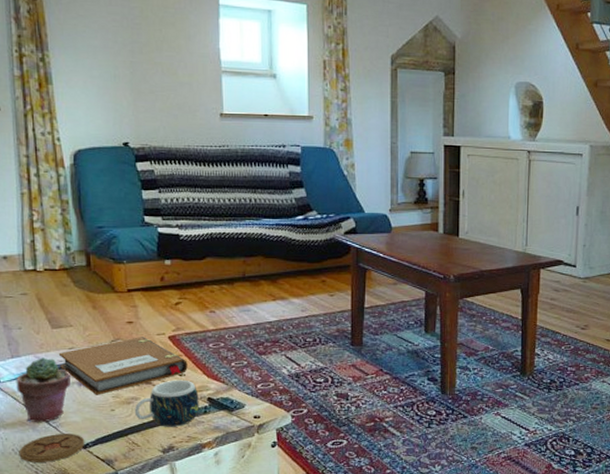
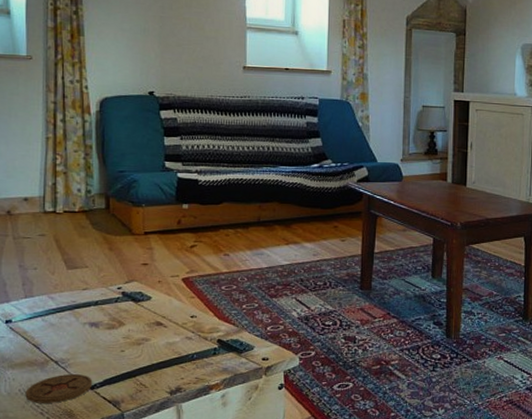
potted succulent: present [16,357,71,423] -> none [27,298,84,364]
notebook: present [58,337,188,395] -> none [72,278,200,336]
mug: present [134,379,199,427] -> none [144,321,209,368]

